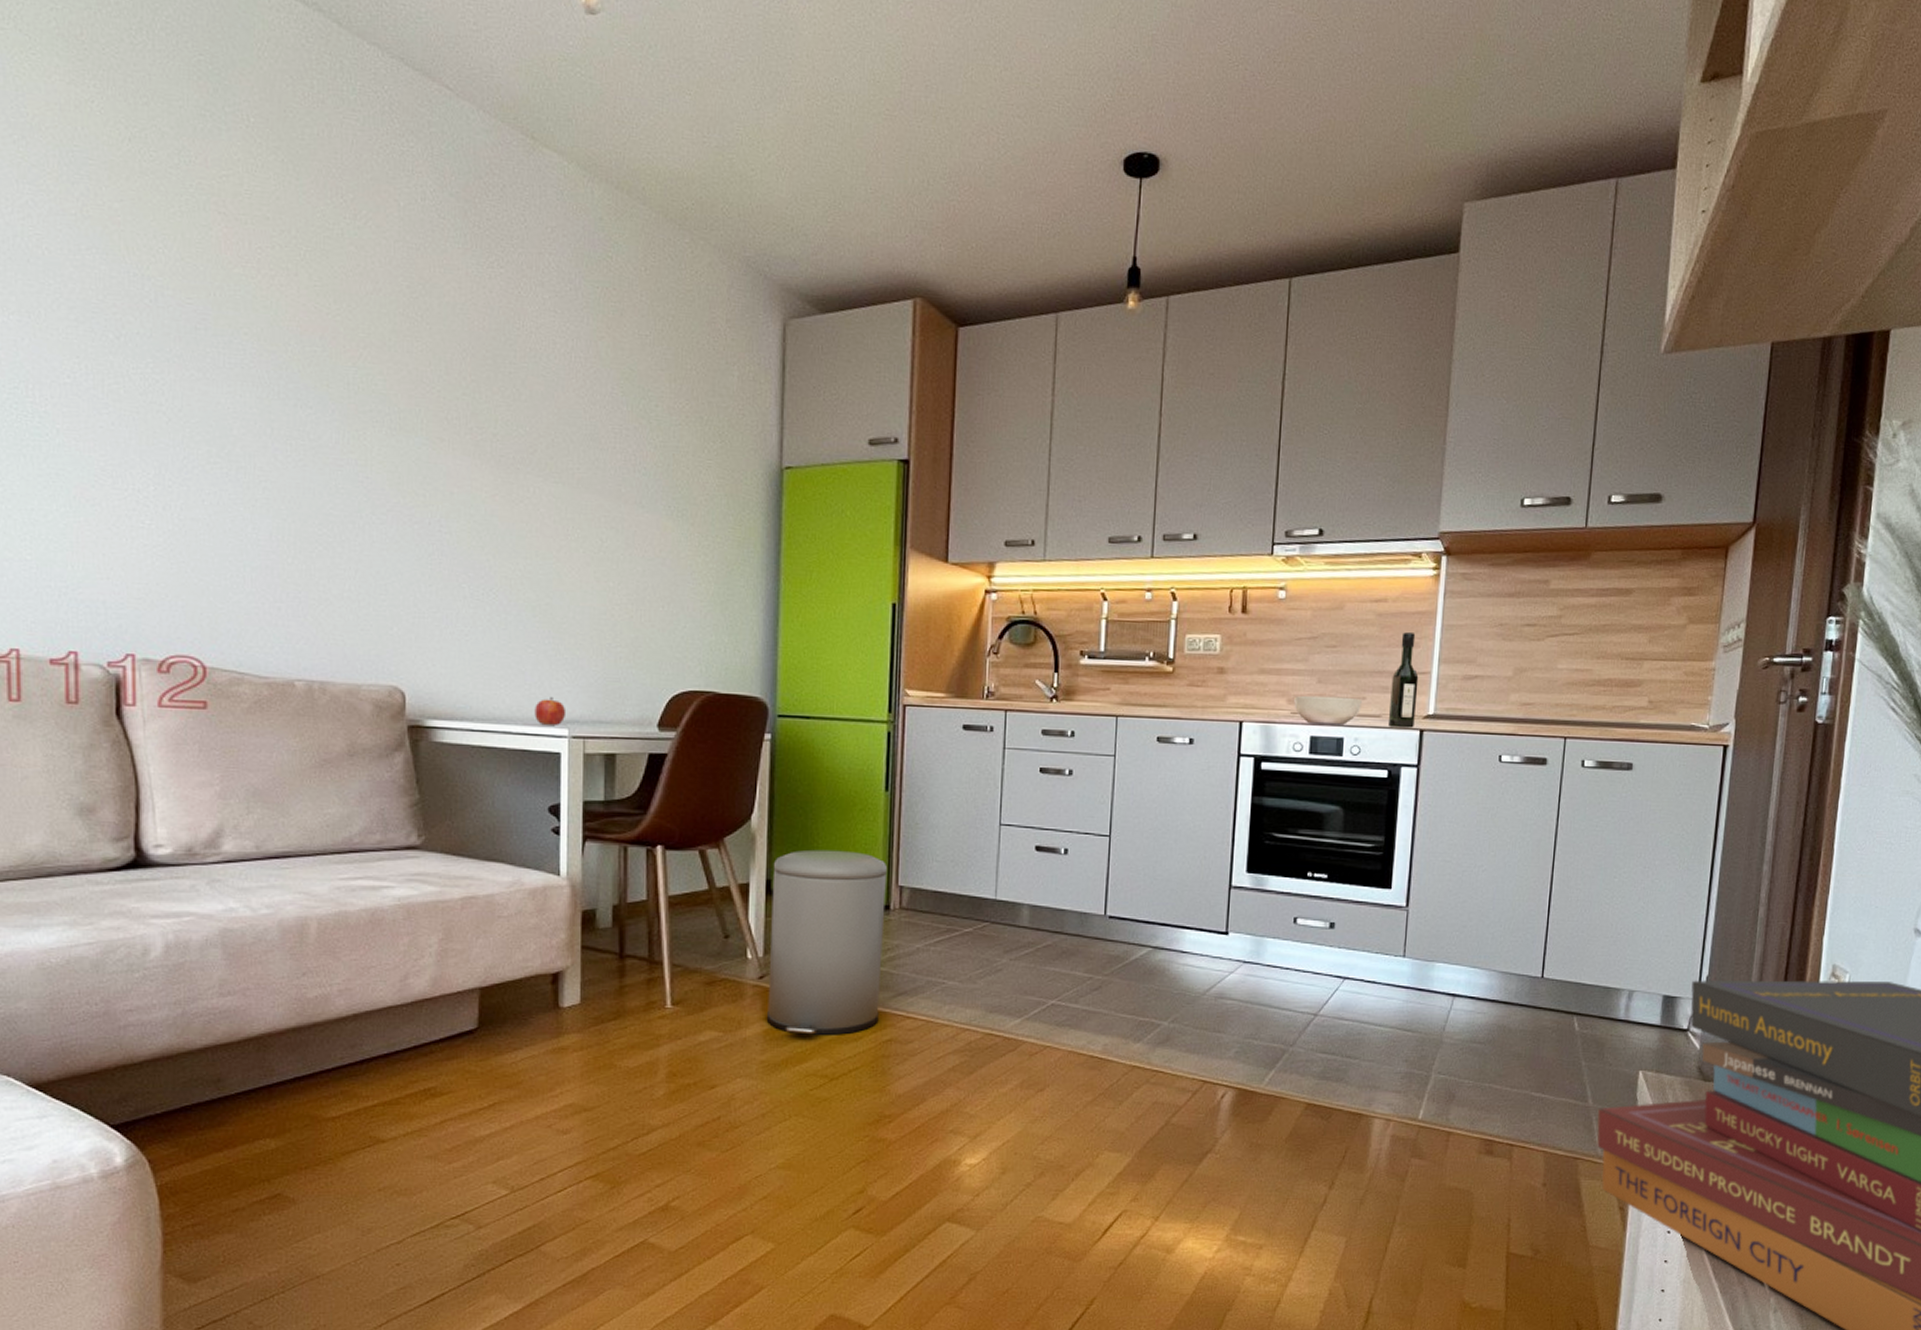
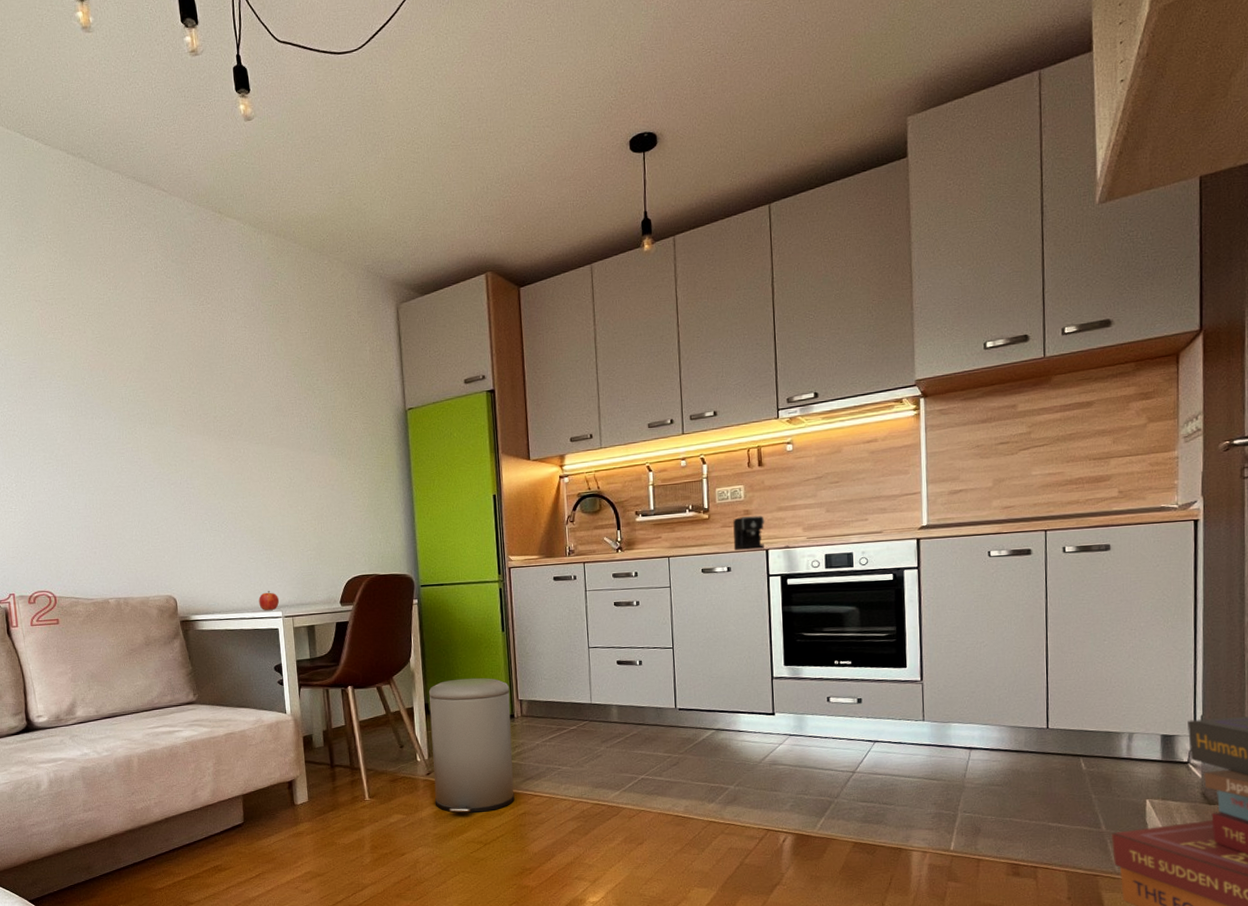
coffee maker: none [1200,675,1270,722] -> present [733,515,790,551]
bowl: present [1293,695,1363,726] -> none [807,520,866,545]
bottle: present [1387,632,1419,728] -> none [888,463,912,540]

